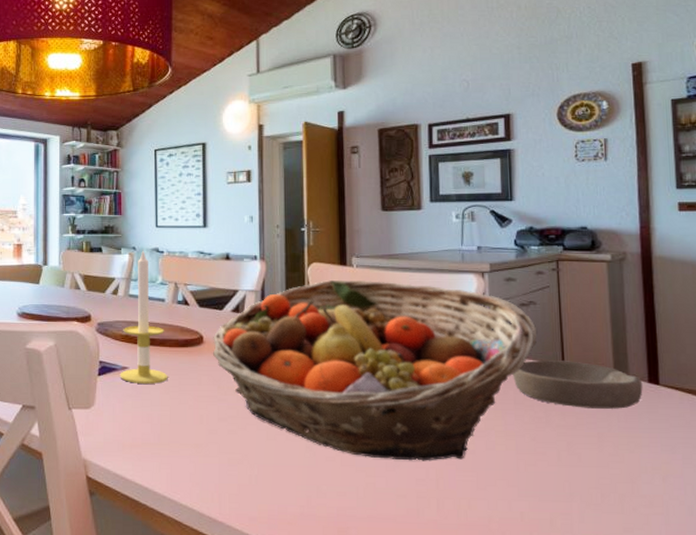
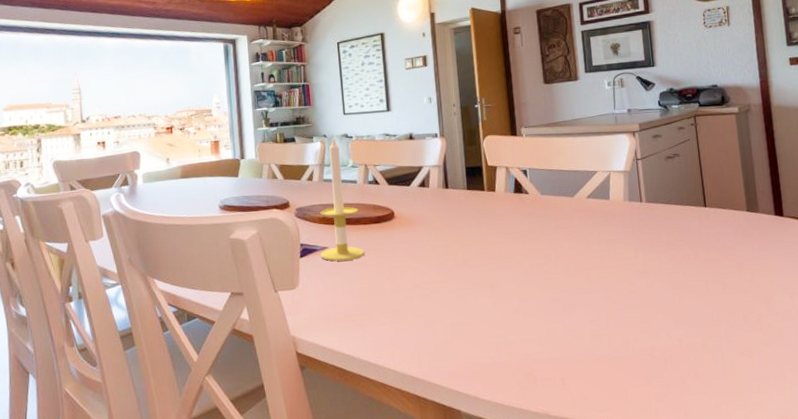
fruit basket: present [213,279,538,461] -> none [403,147,683,306]
bowl: present [513,360,643,409] -> none [664,203,771,243]

